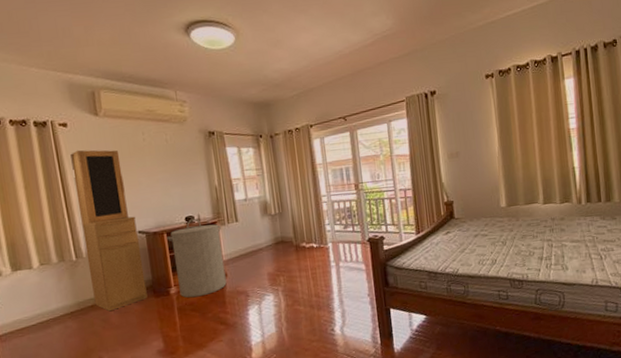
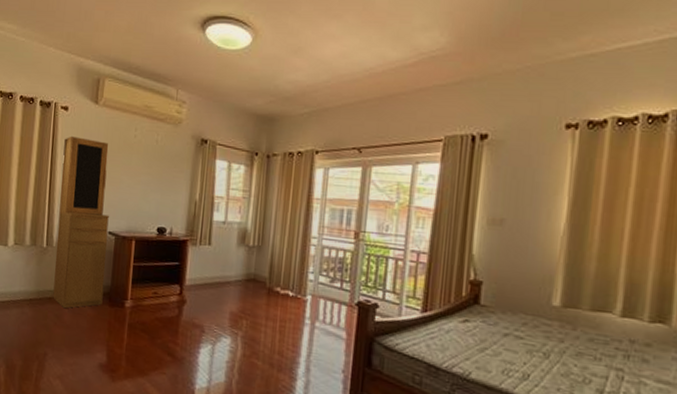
laundry hamper: present [167,218,227,298] -> none [134,230,191,319]

